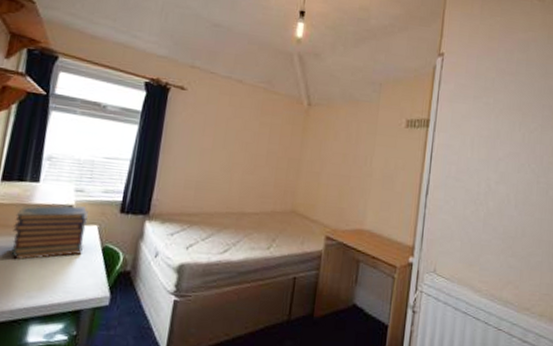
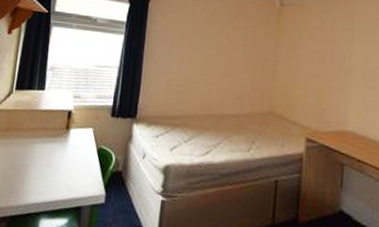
book stack: present [10,205,88,260] -> none [24,110,85,160]

